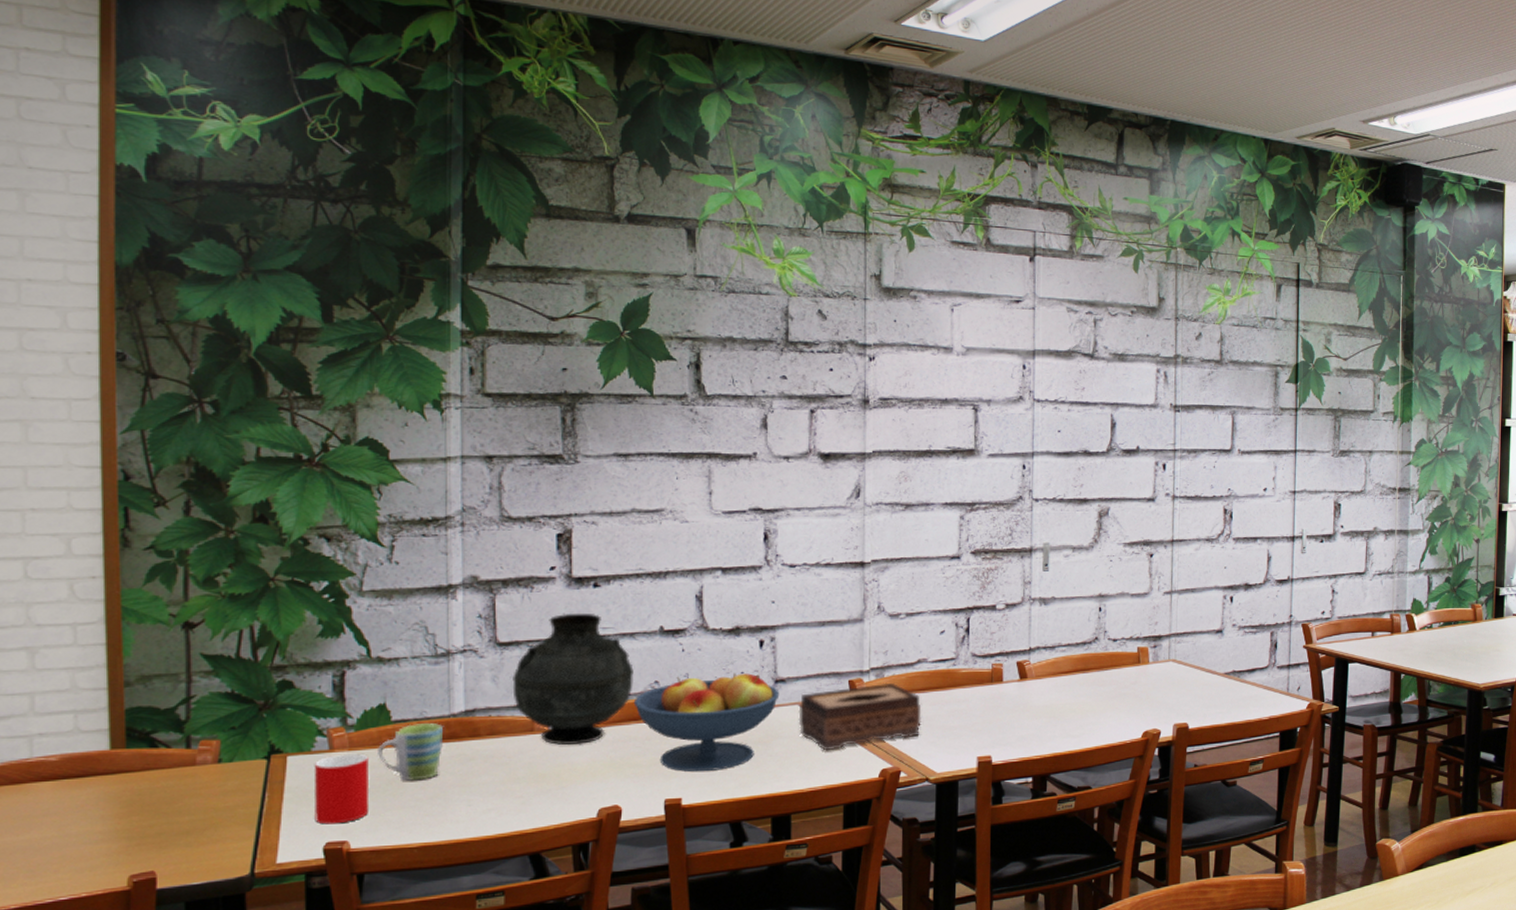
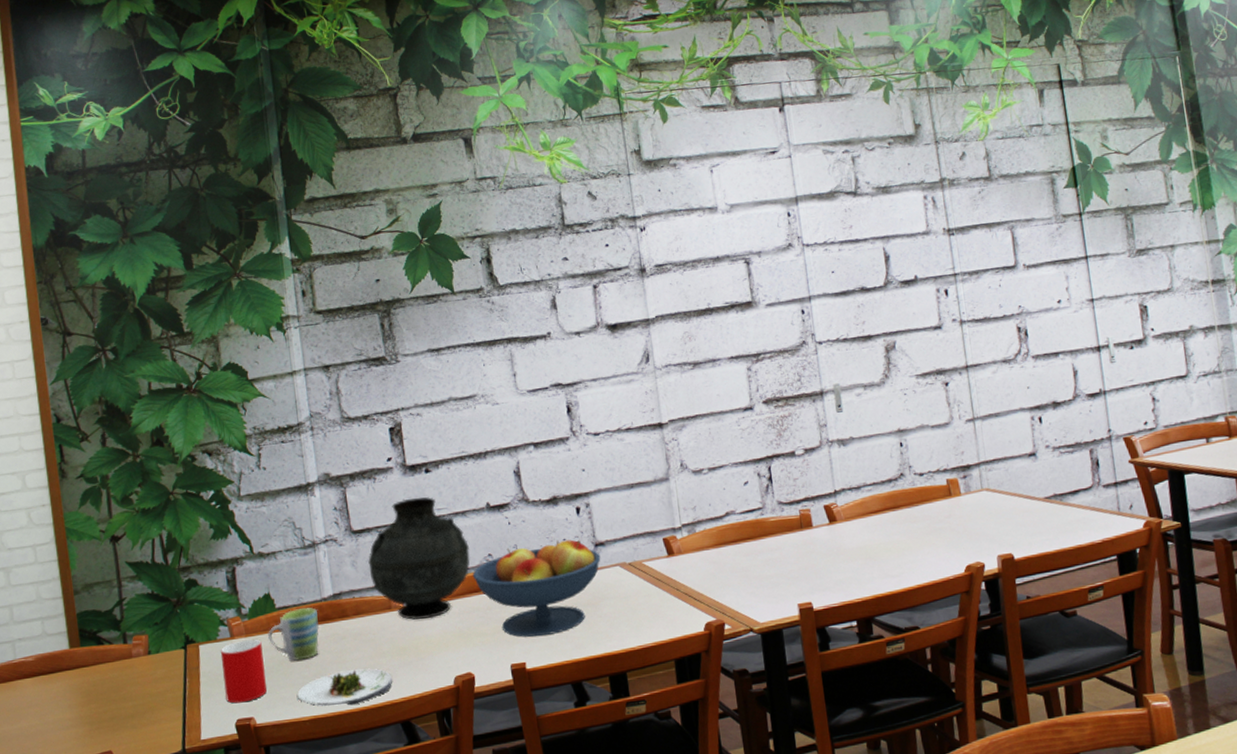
salad plate: none [405,794,526,834] -> present [296,668,393,706]
tissue box: present [798,682,922,751] -> none [620,536,738,609]

